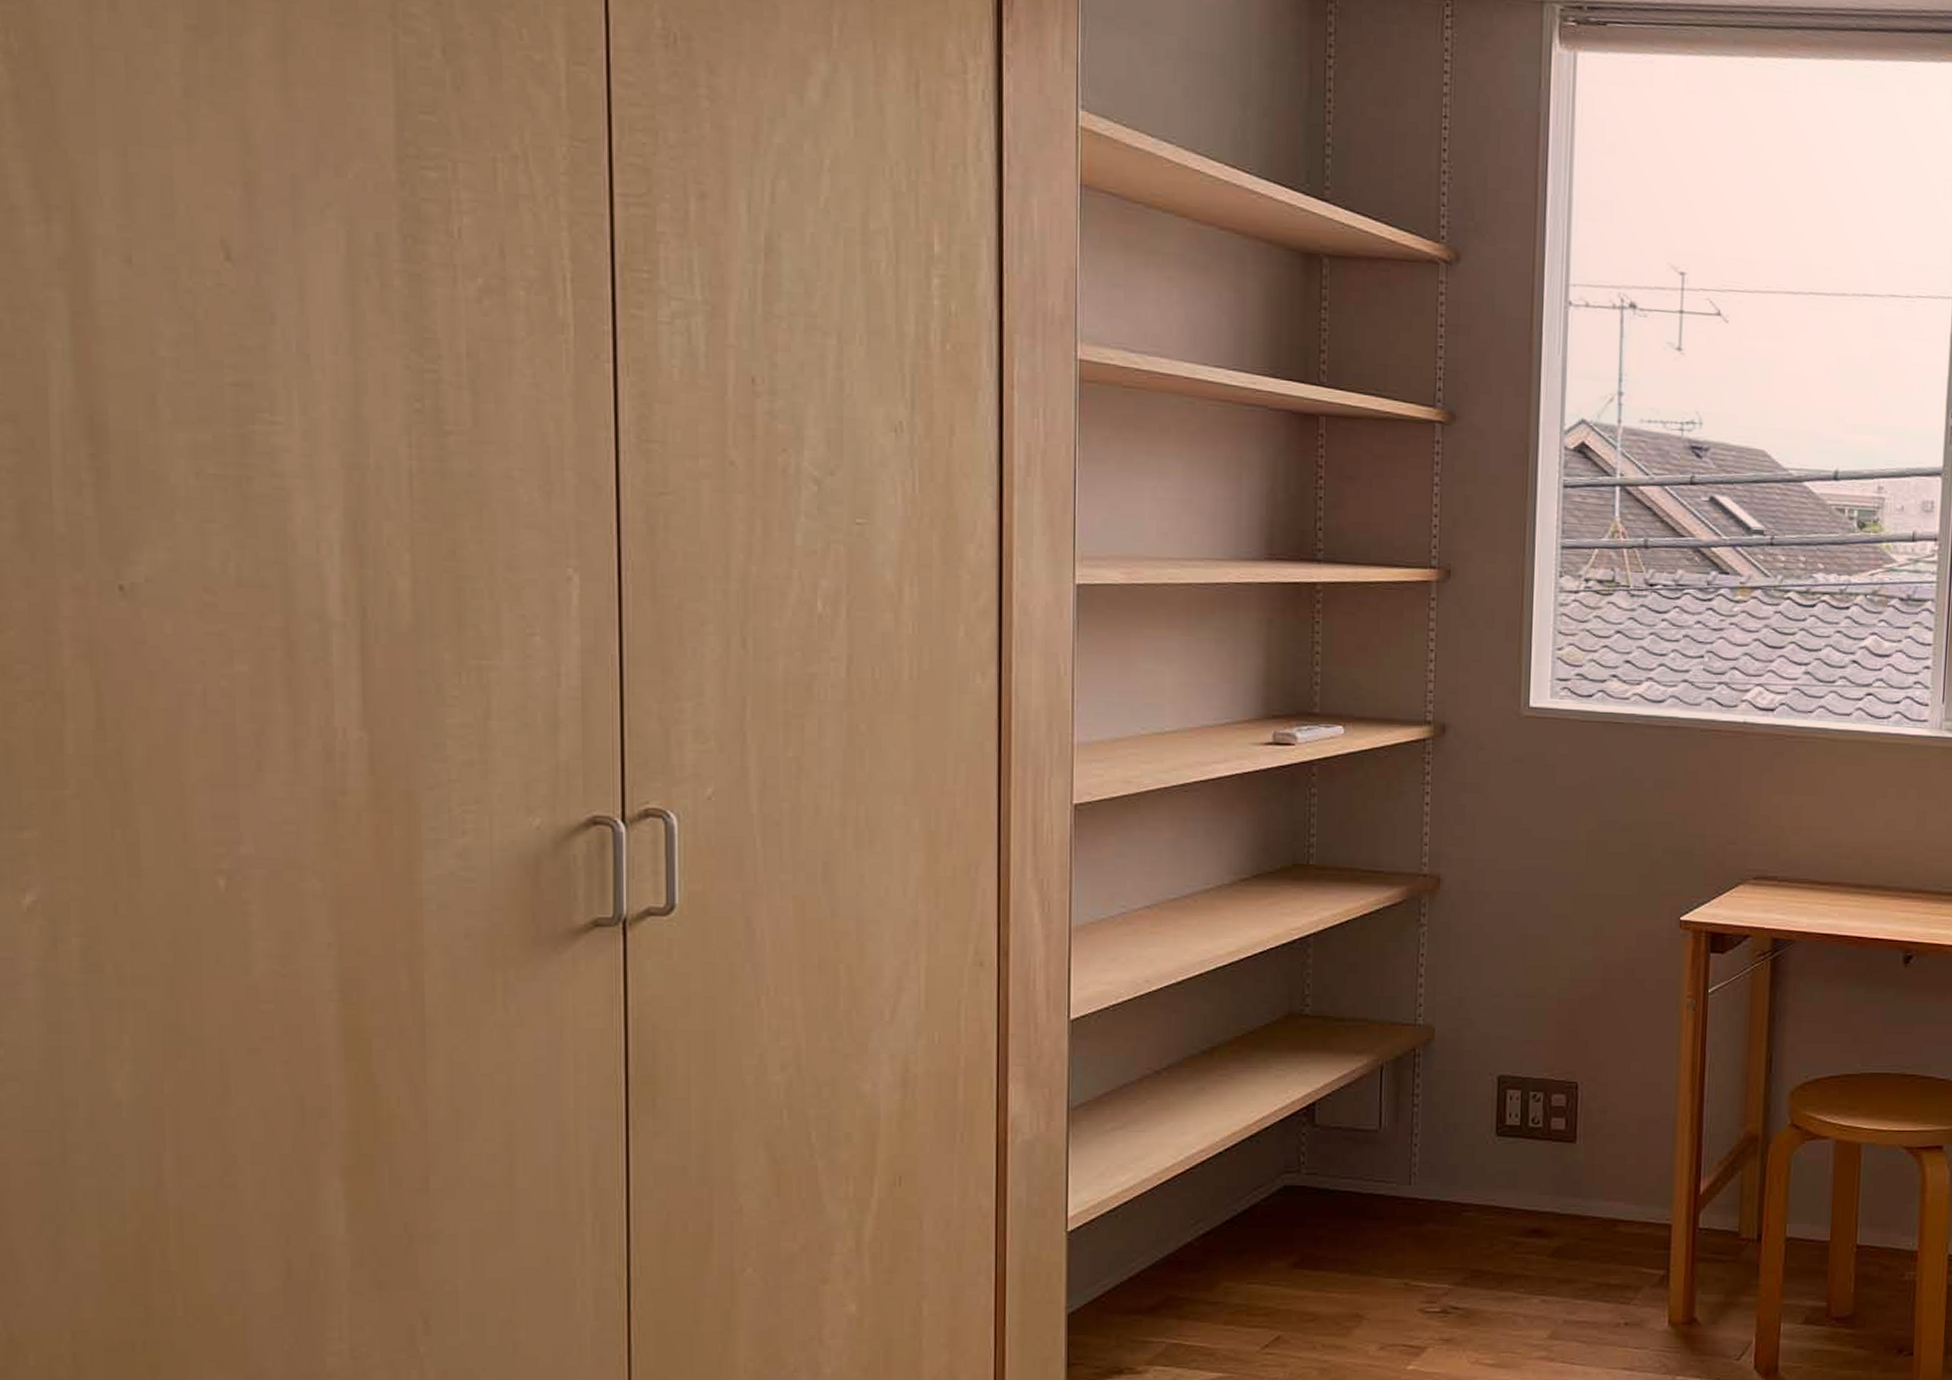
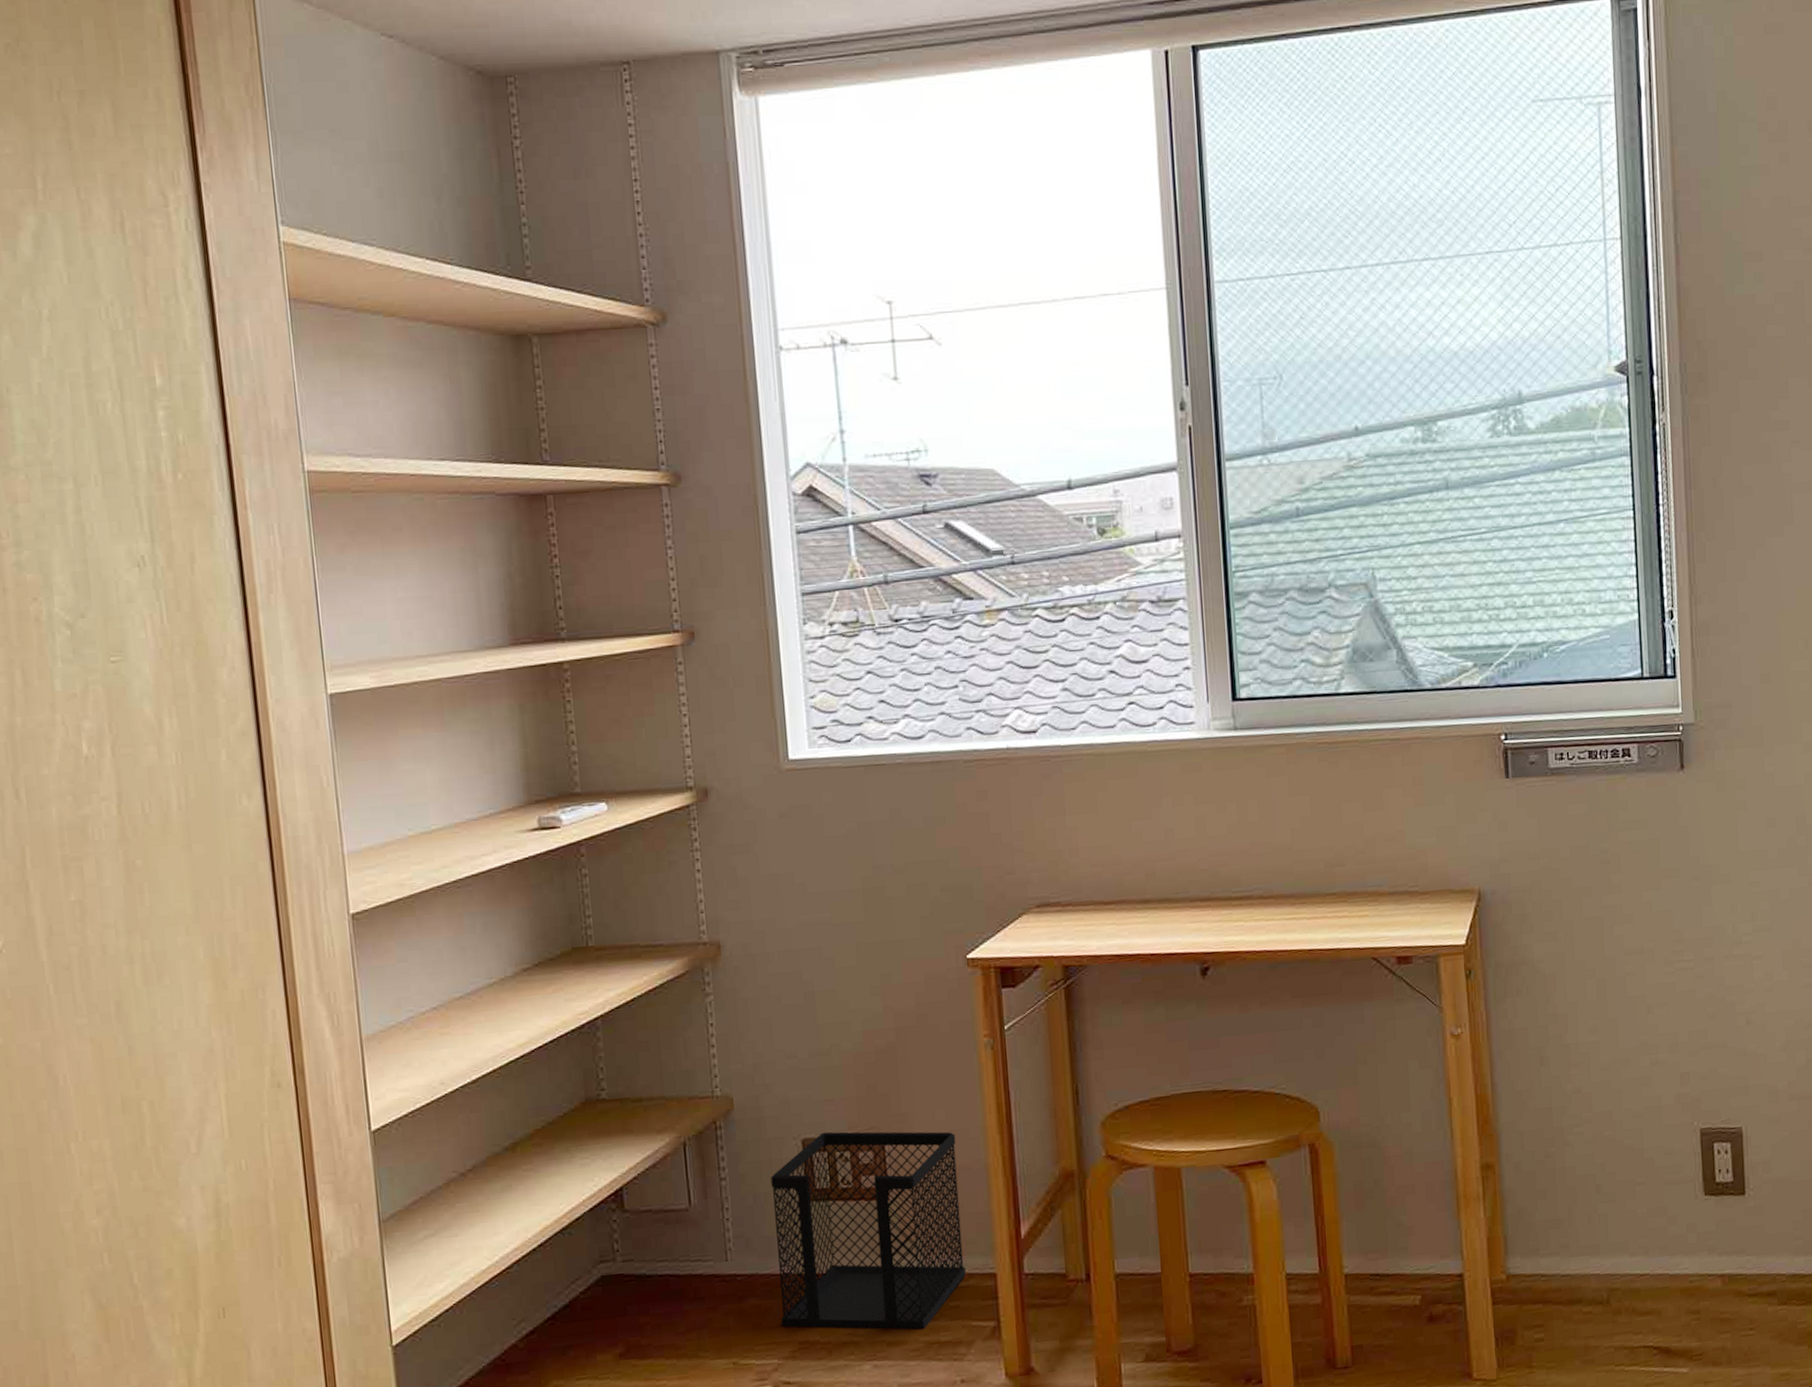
wastebasket: none [1456,1071,1648,1271] -> present [771,1131,966,1330]

